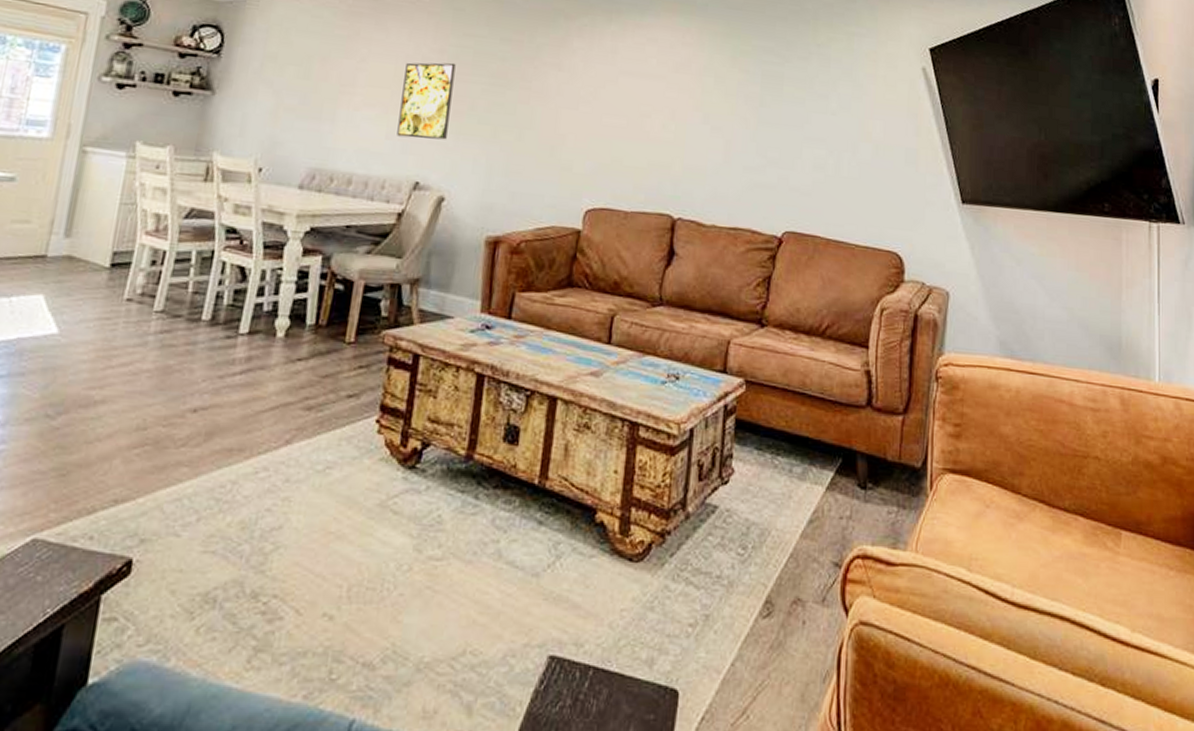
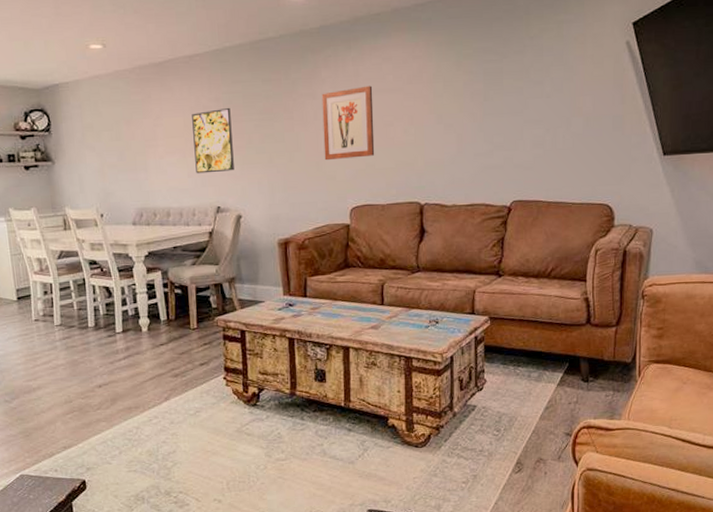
wall art: none [561,65,632,150] -> present [321,85,375,161]

